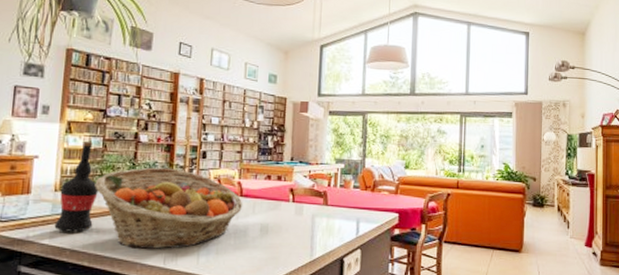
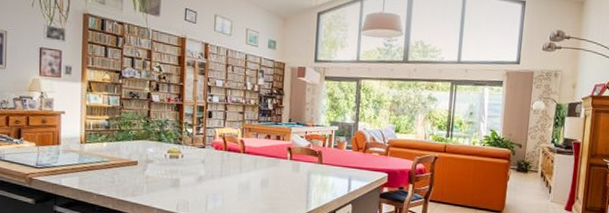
wine bottle: present [54,140,99,232] -> none [82,99,118,180]
fruit basket: present [95,167,243,249] -> none [115,124,246,197]

